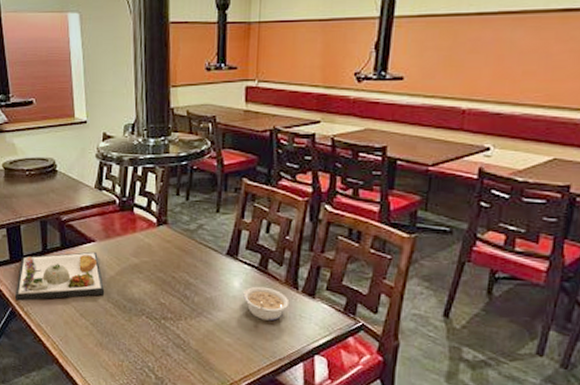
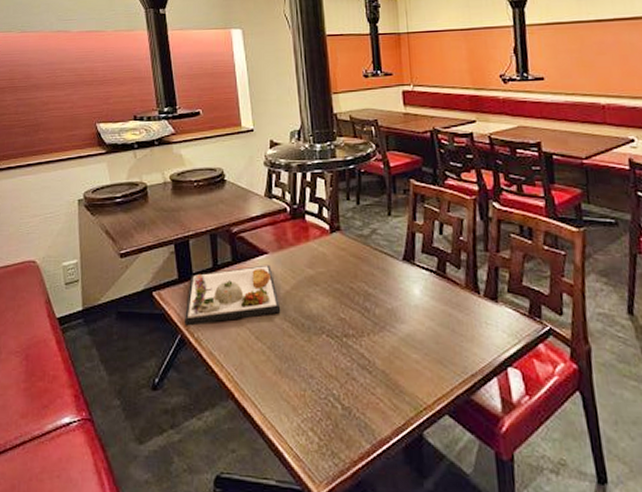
legume: present [243,286,290,321] -> none [425,292,473,330]

